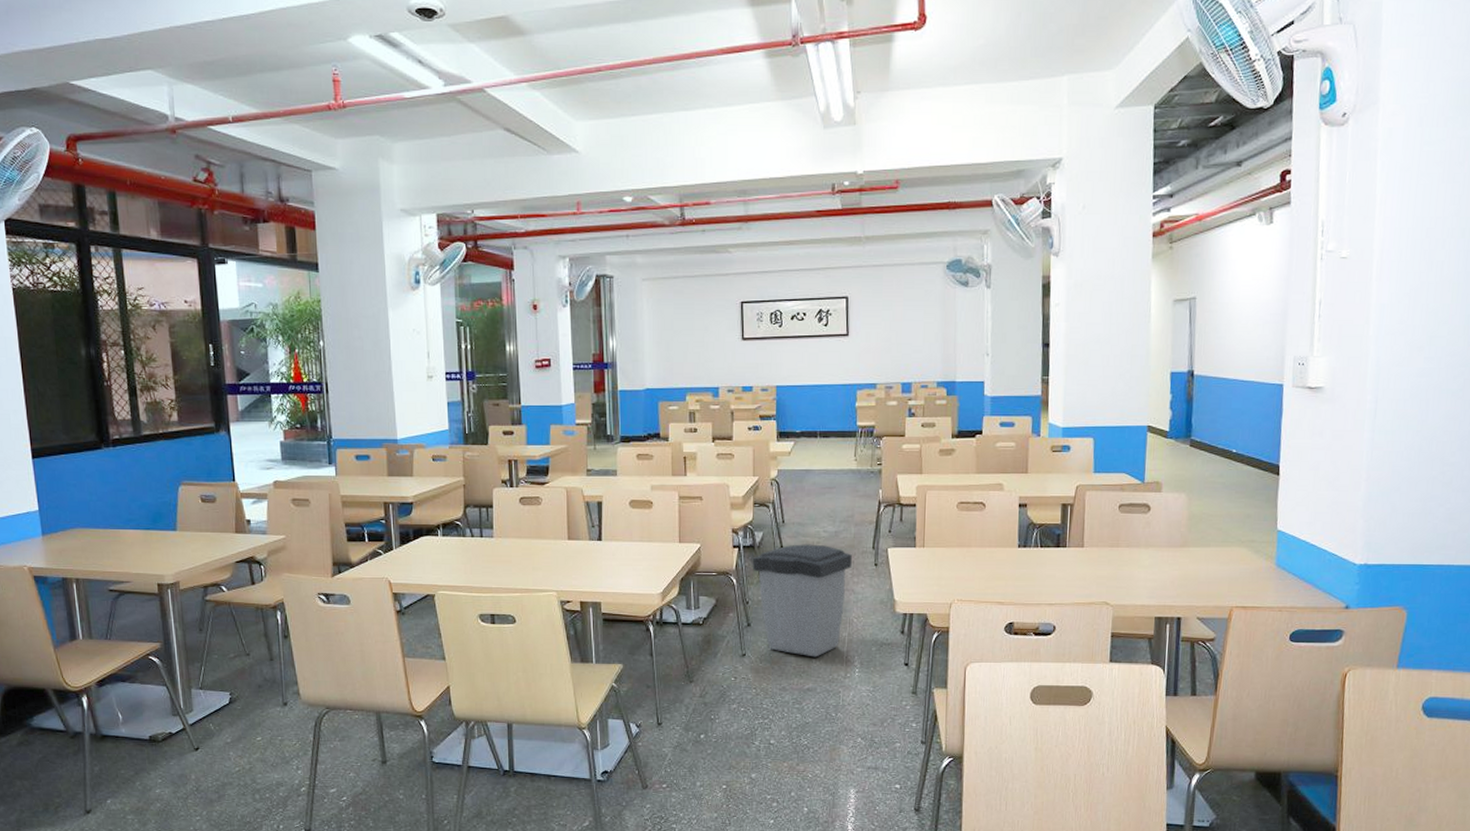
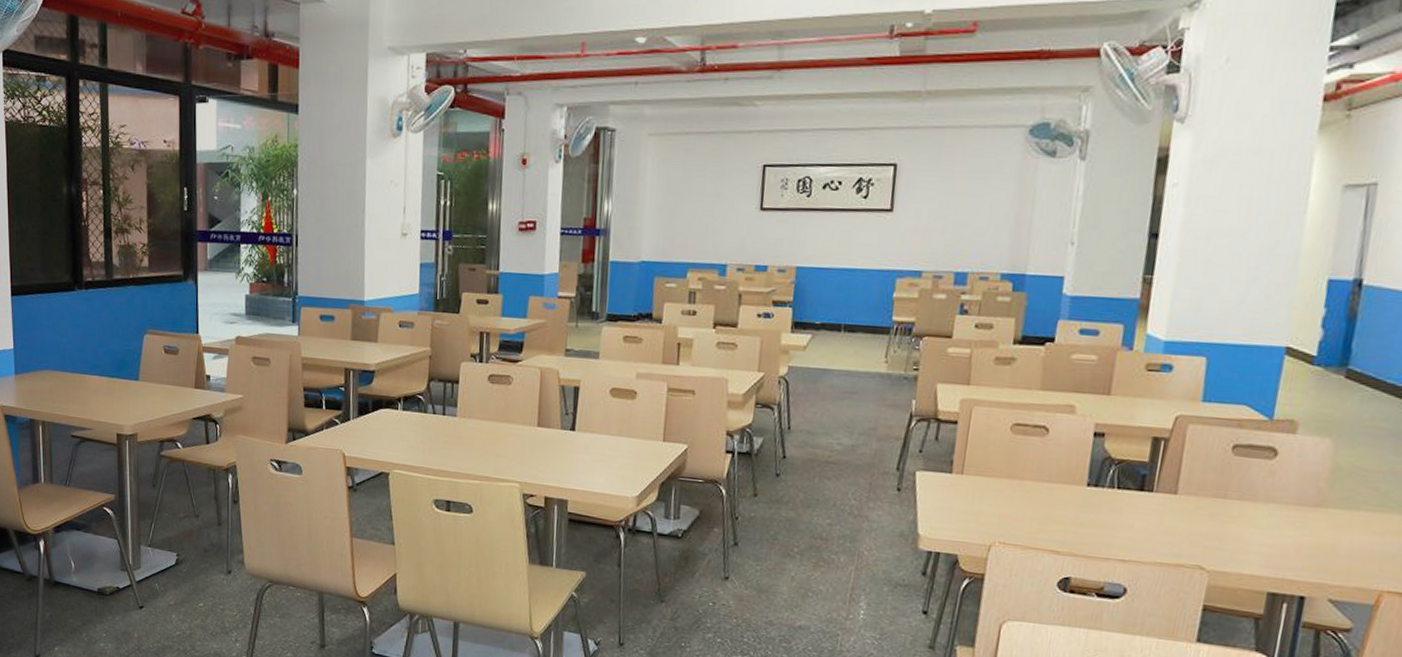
trash can: present [752,544,852,658] -> none [746,456,870,591]

